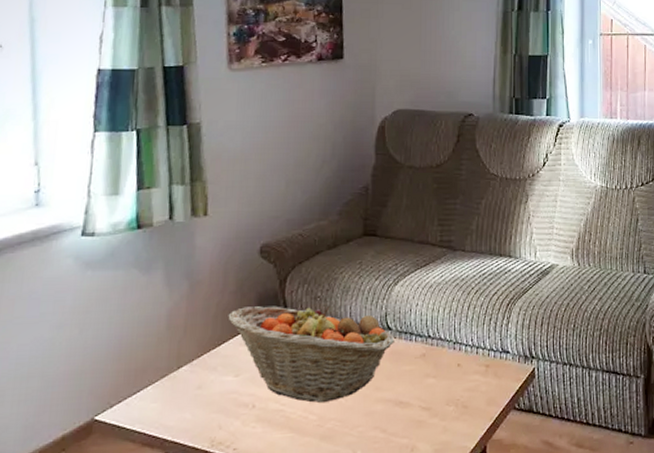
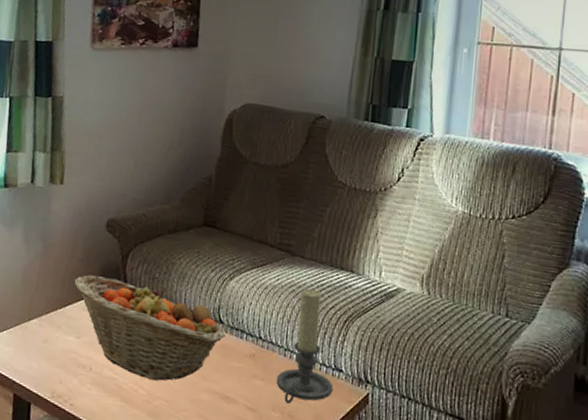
candle holder: none [448,280,503,395] -> present [276,288,334,404]

